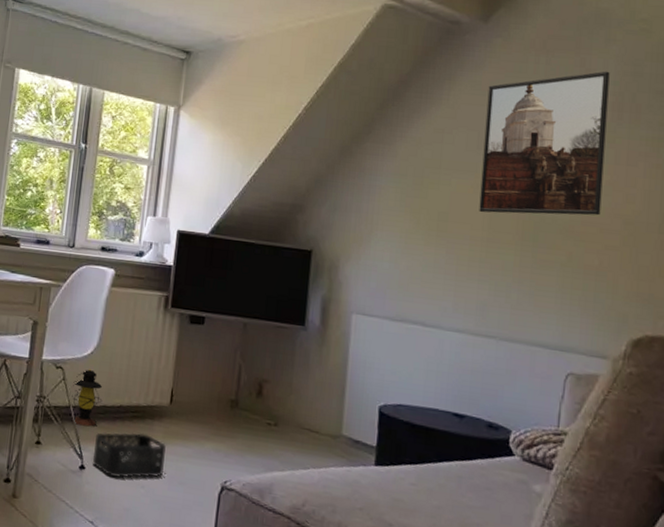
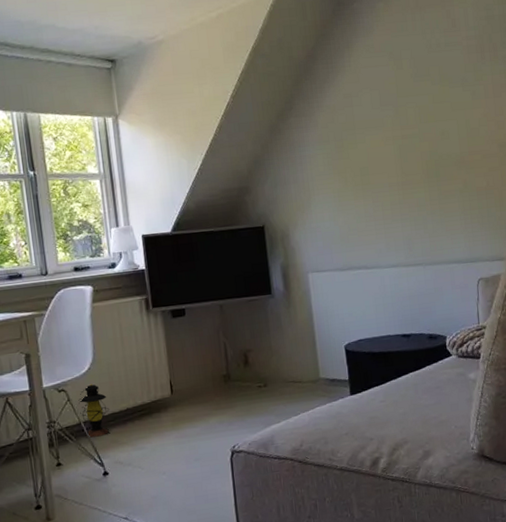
storage bin: present [92,432,166,478] -> none [111,426,179,474]
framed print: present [479,71,610,216] -> none [380,18,482,161]

